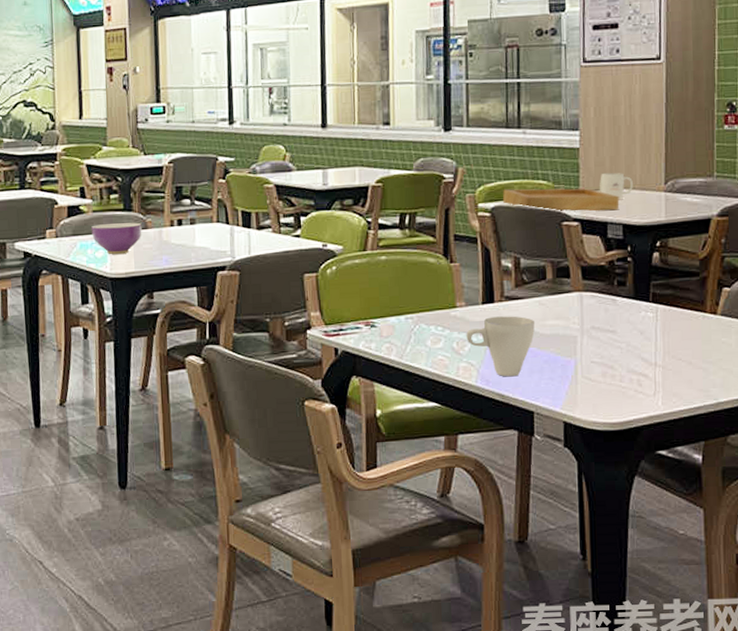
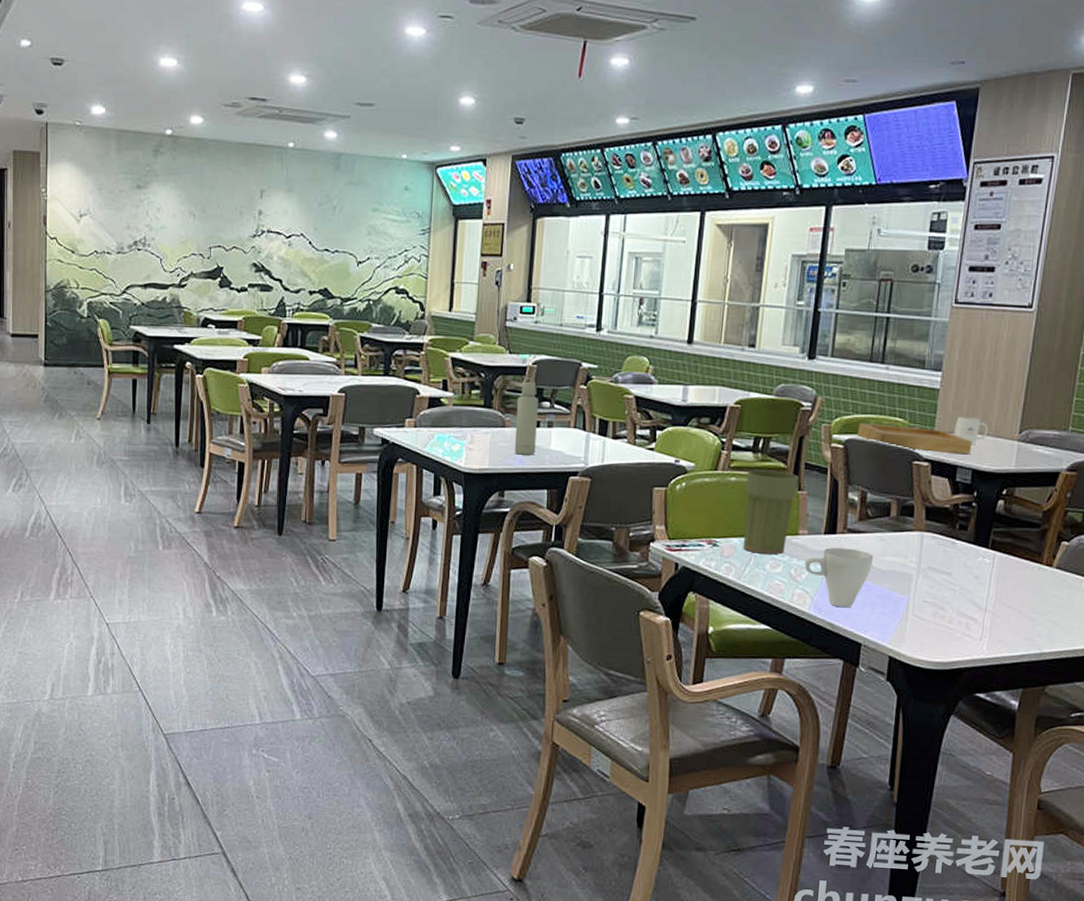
bowl: present [91,222,142,254] -> none [450,418,500,450]
bottle: none [156,177,181,255] -> present [514,378,538,455]
cup: none [397,245,450,330] -> present [743,470,800,554]

